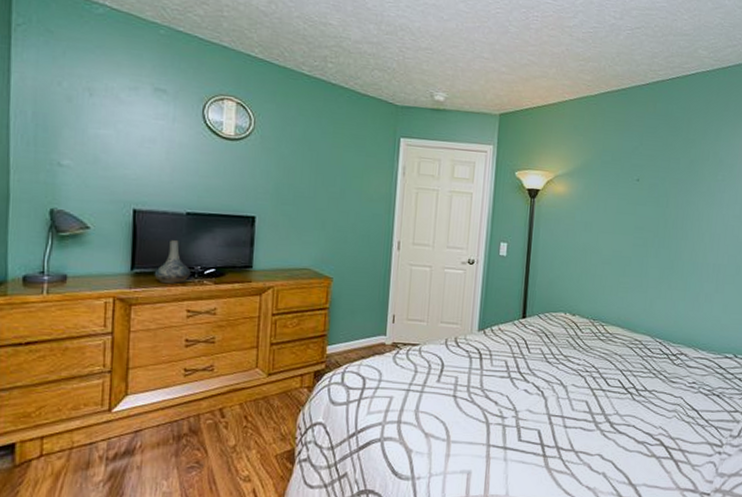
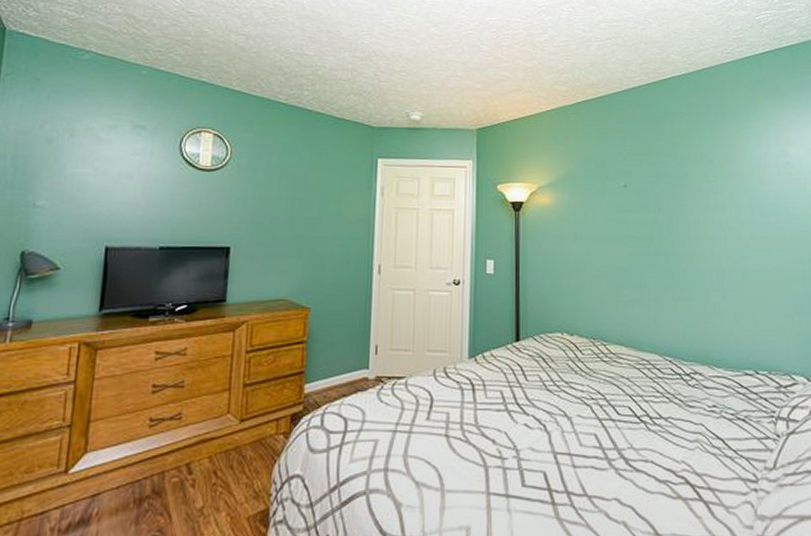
decorative vase: present [154,240,191,284] -> none [122,277,162,324]

